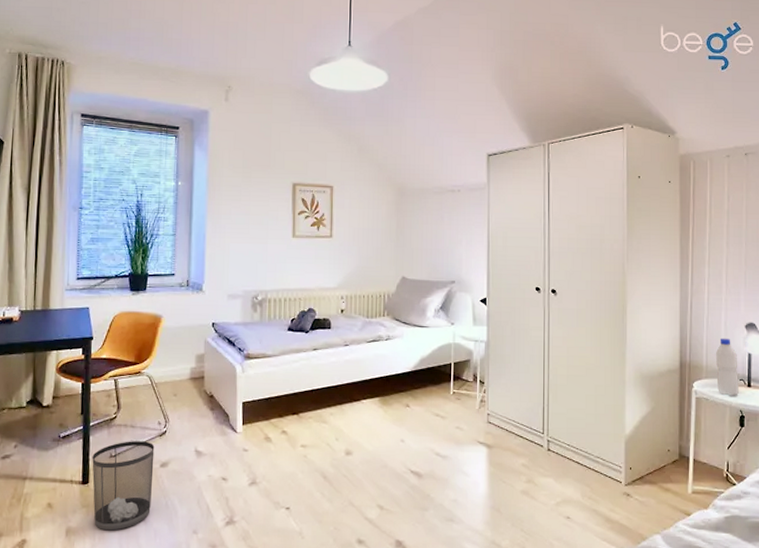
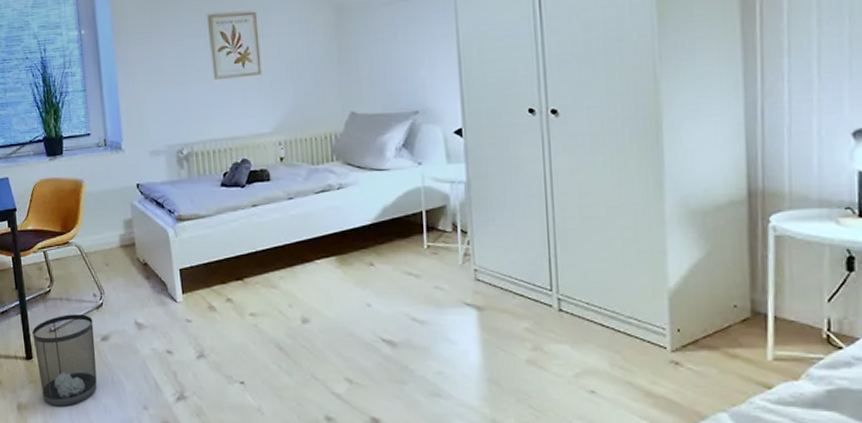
water bottle: present [716,338,739,397] -> none [805,152,844,232]

